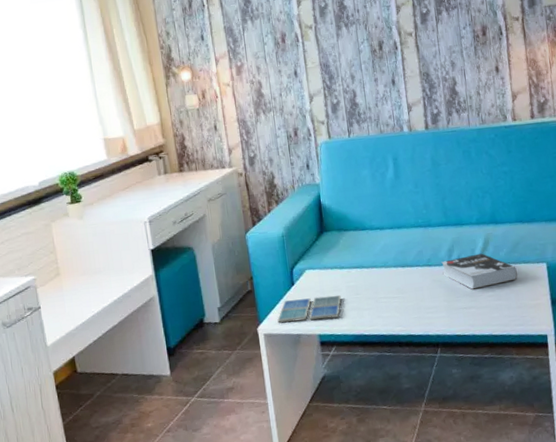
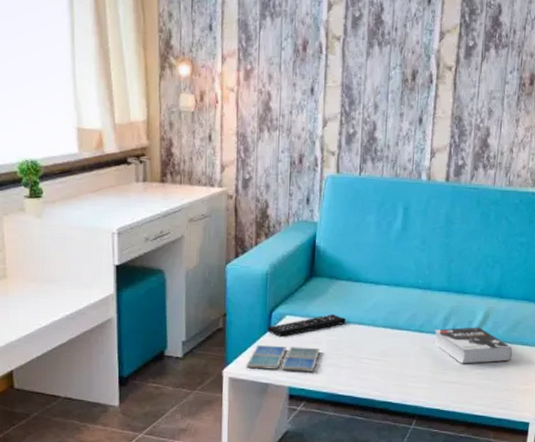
remote control: none [291,262,360,290] -> present [267,313,346,337]

